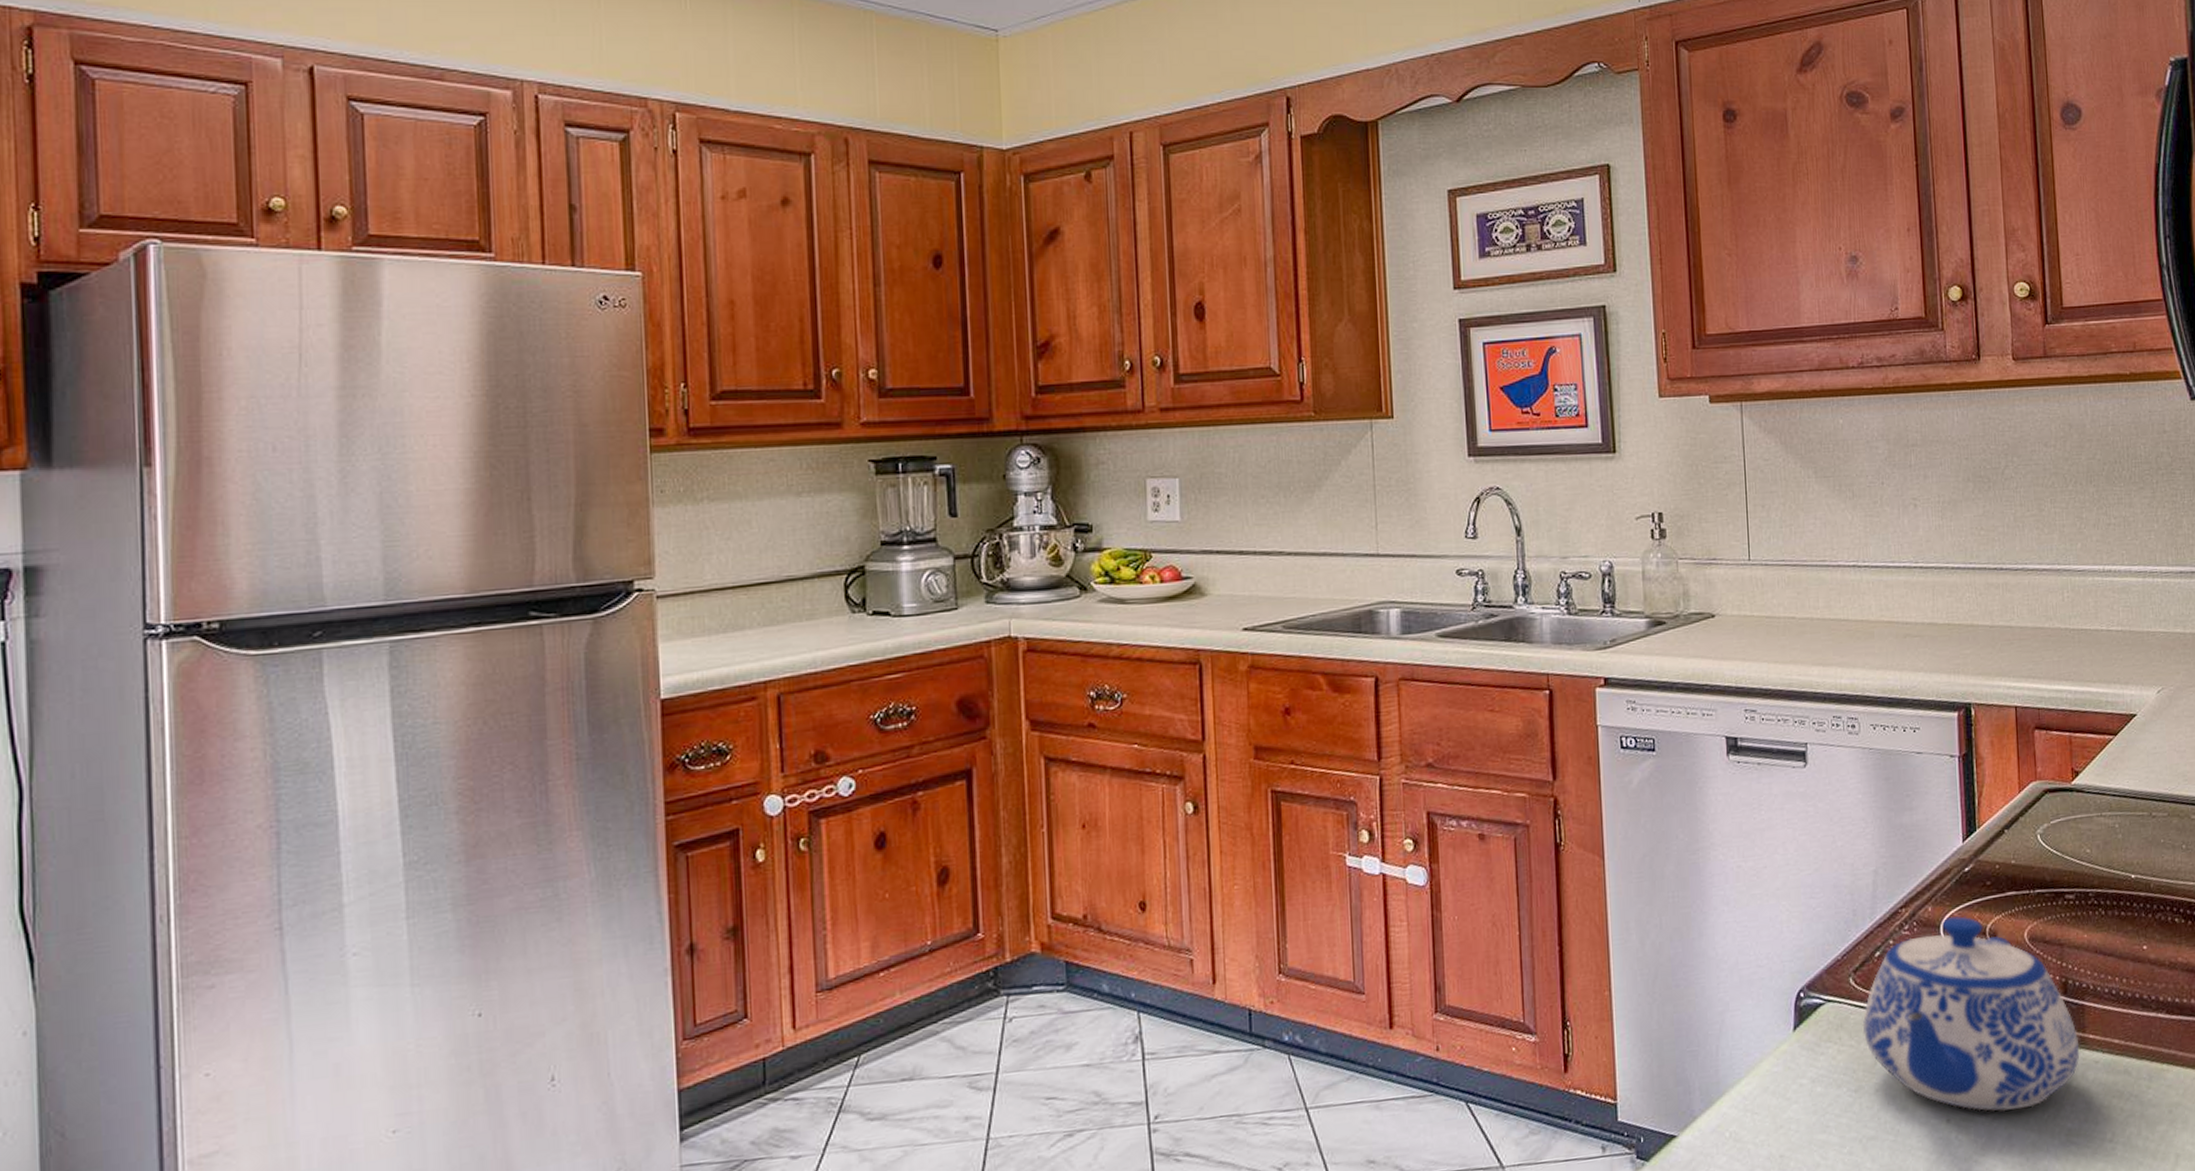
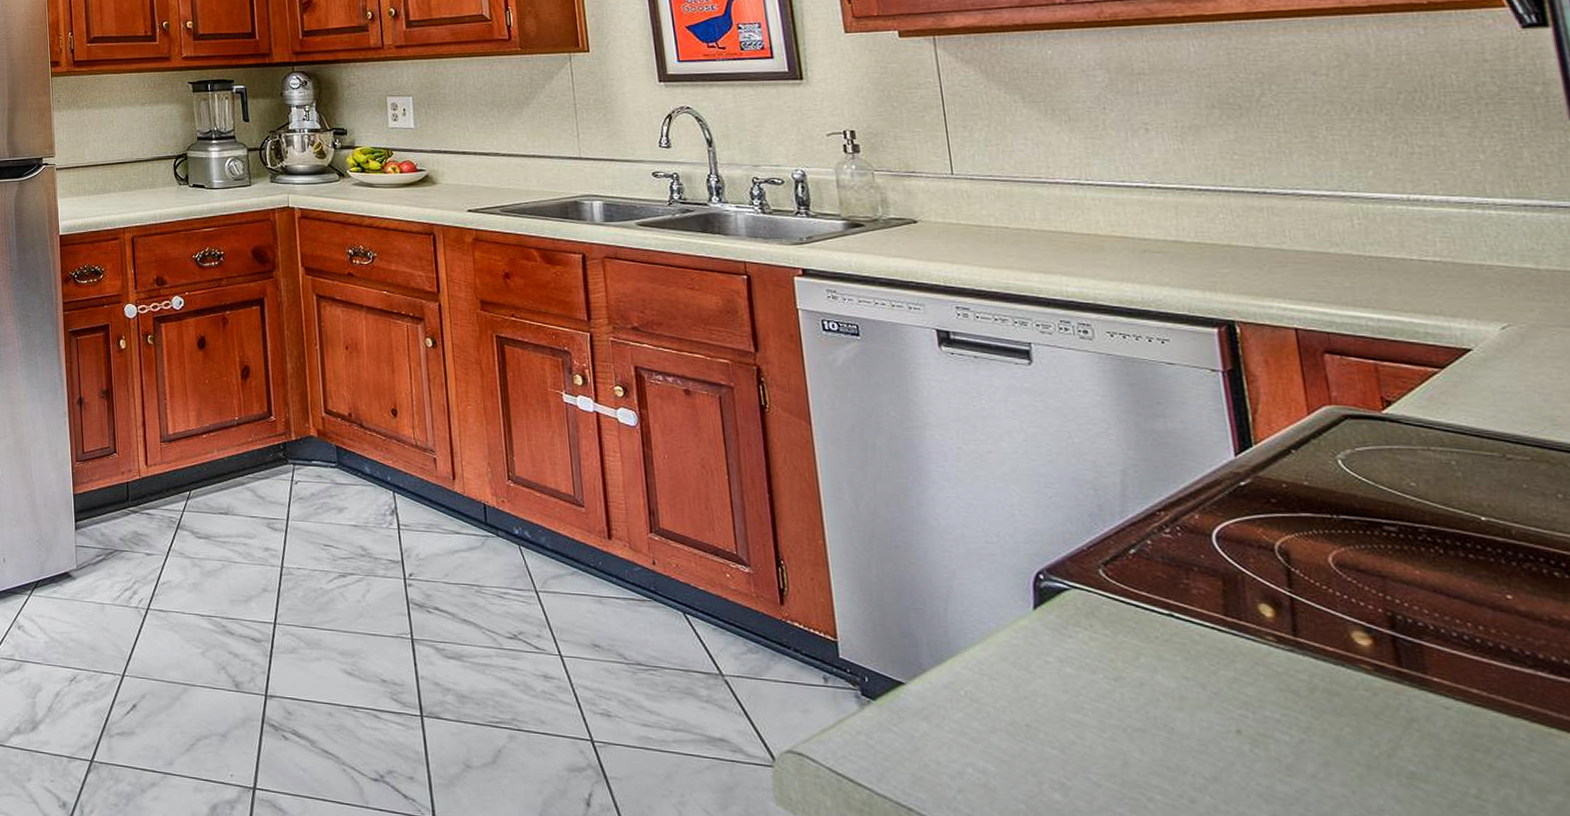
teapot: present [1862,916,2080,1111] -> none [1118,528,1421,740]

